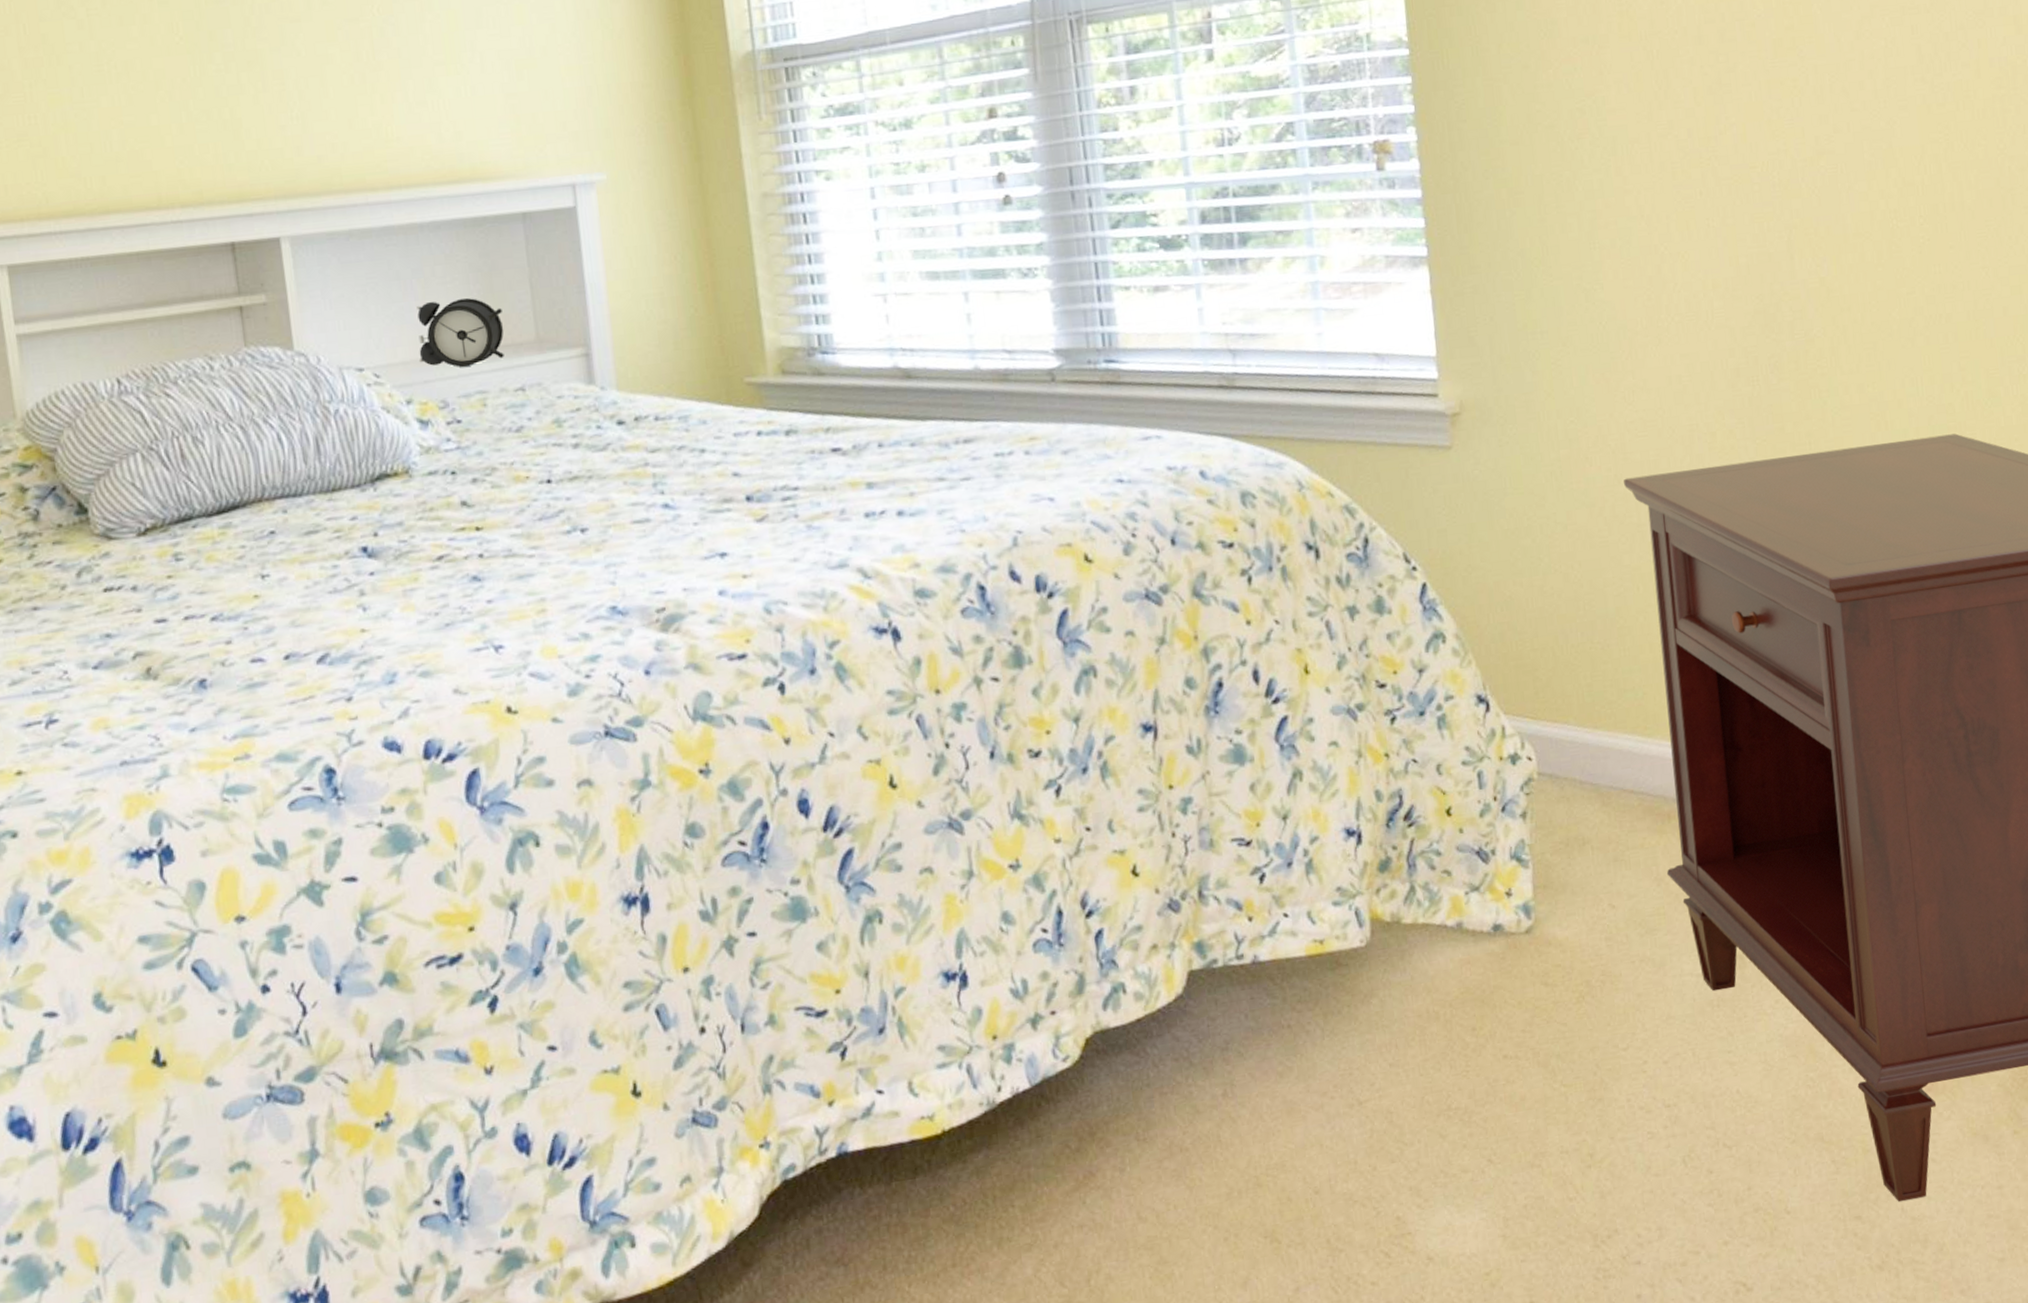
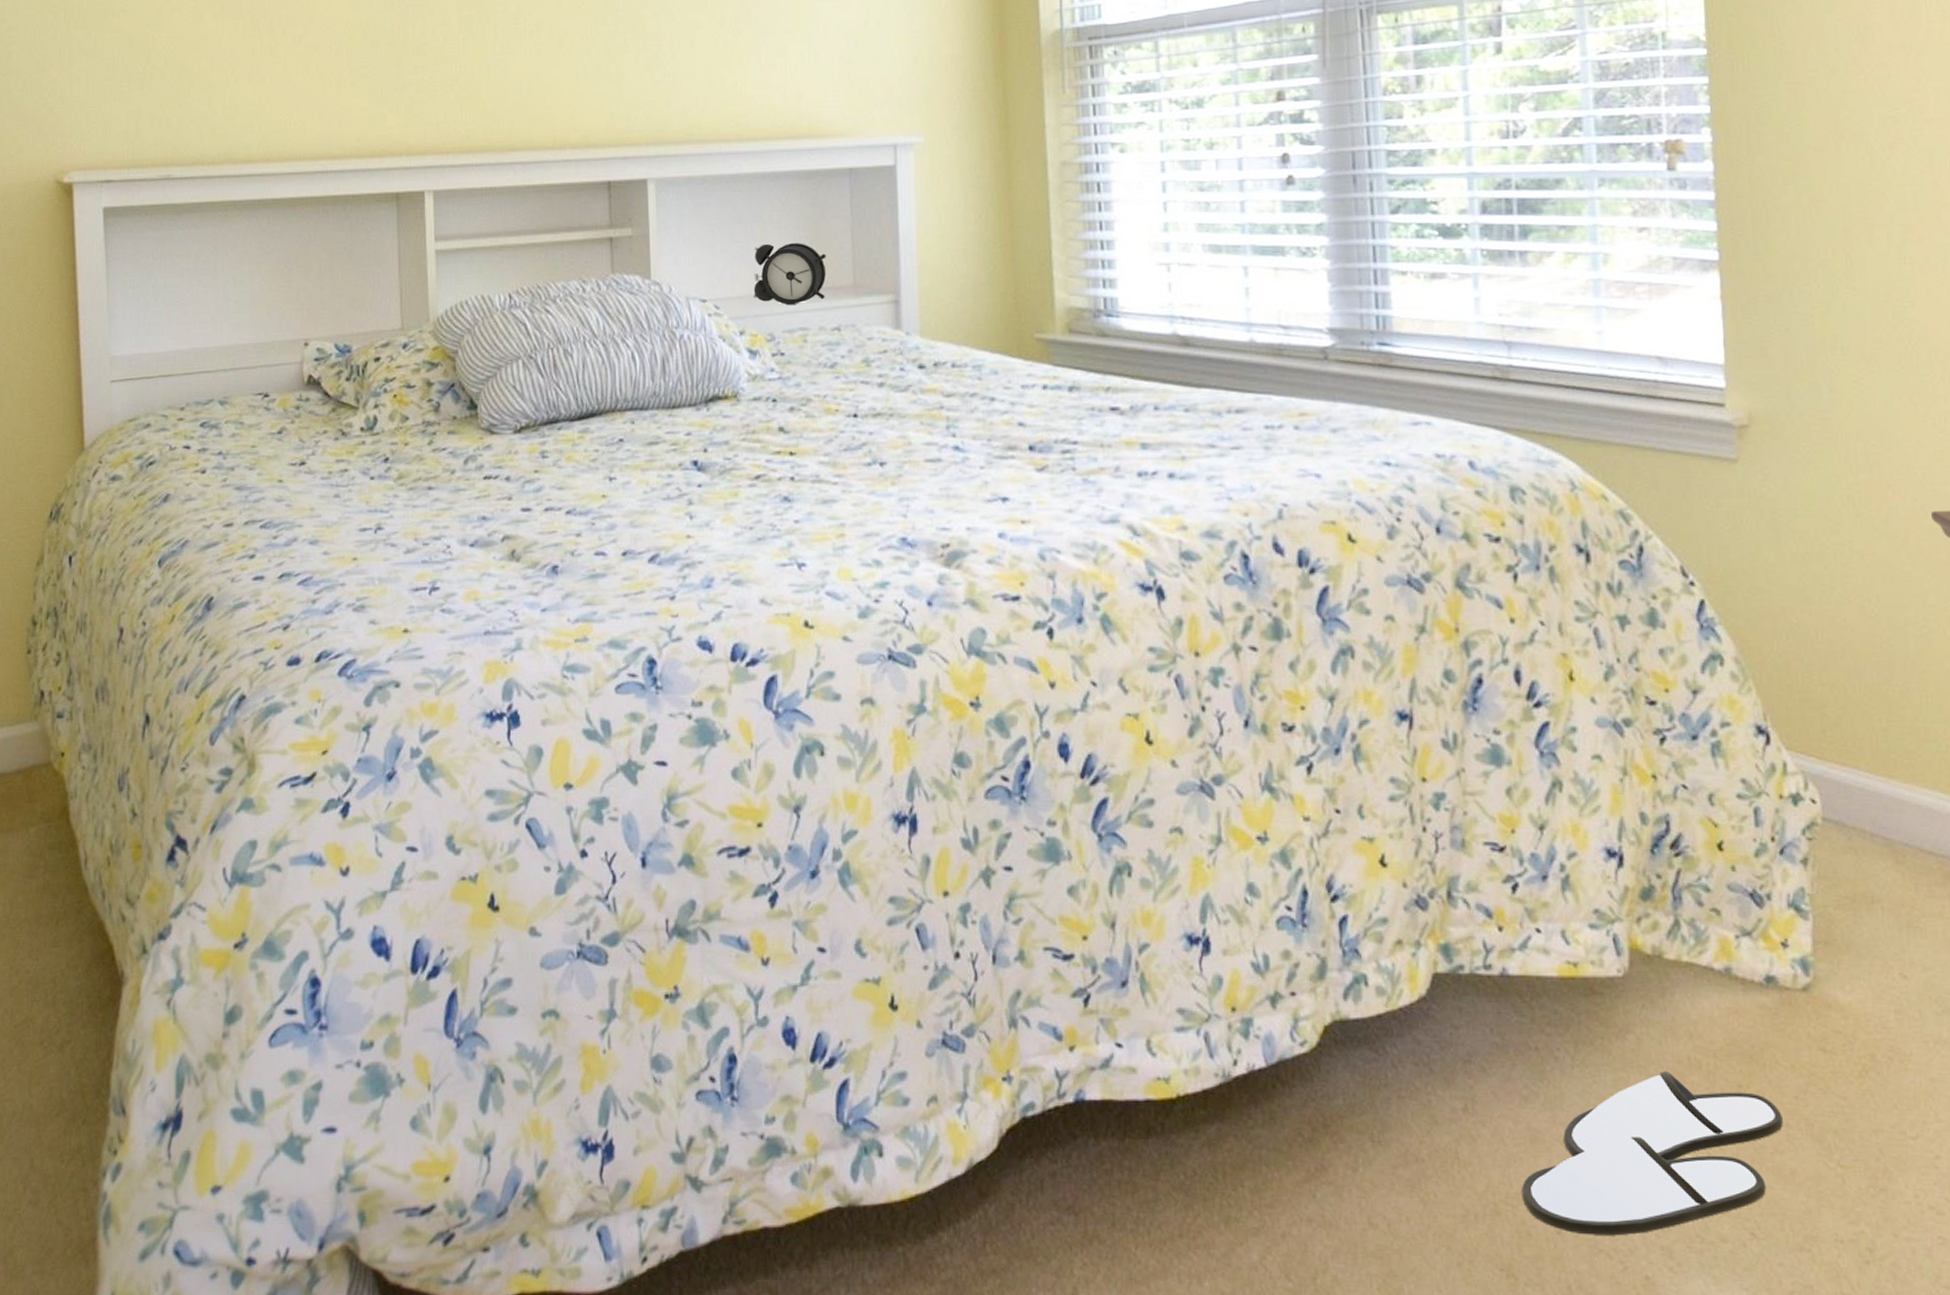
slippers: none [1280,1026,1513,1191] -> present [1521,1070,1783,1236]

